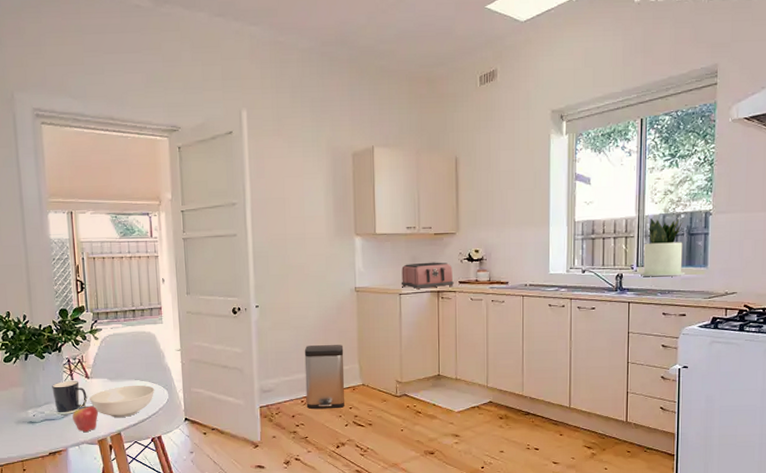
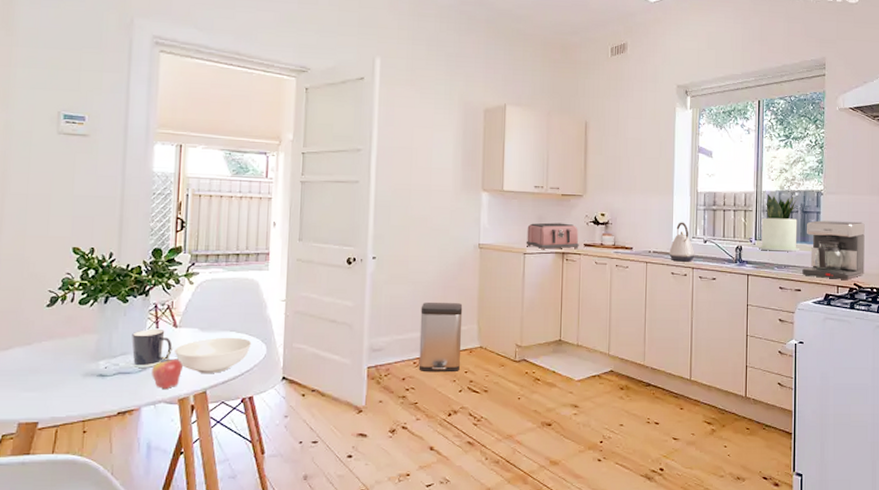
kettle: none [546,253,573,293] -> present [669,222,695,262]
coffee maker: none [687,240,758,302] -> present [802,220,865,280]

